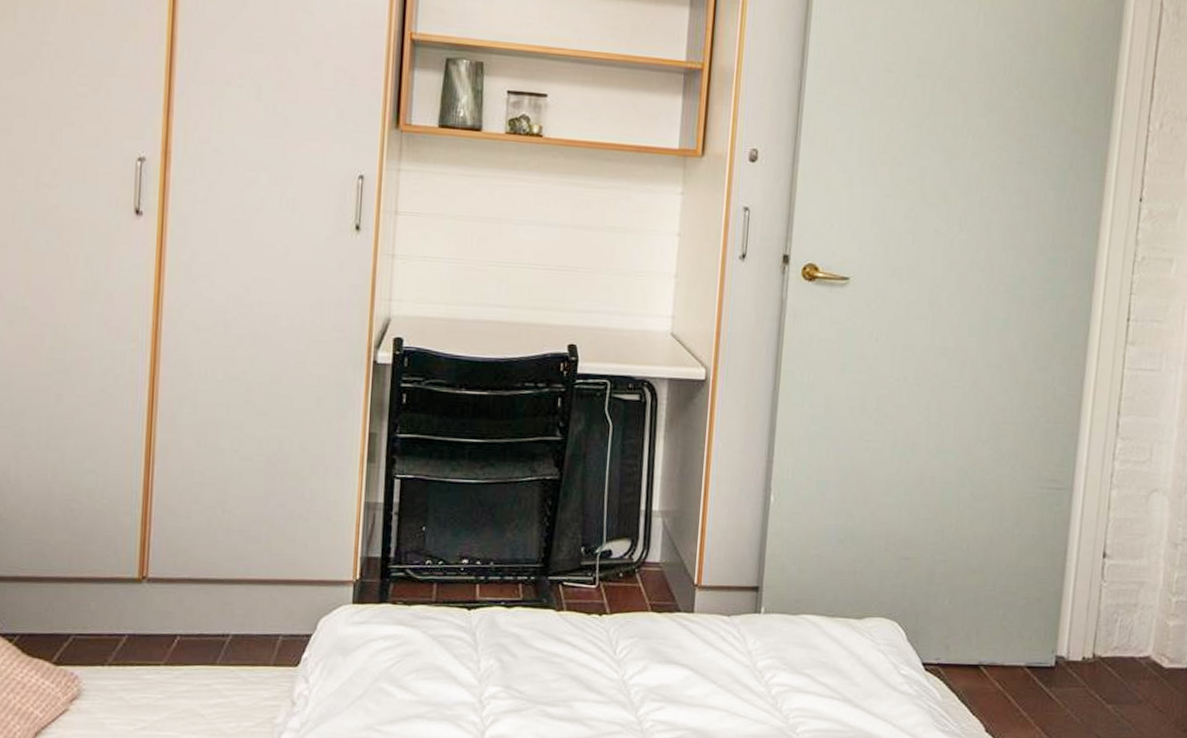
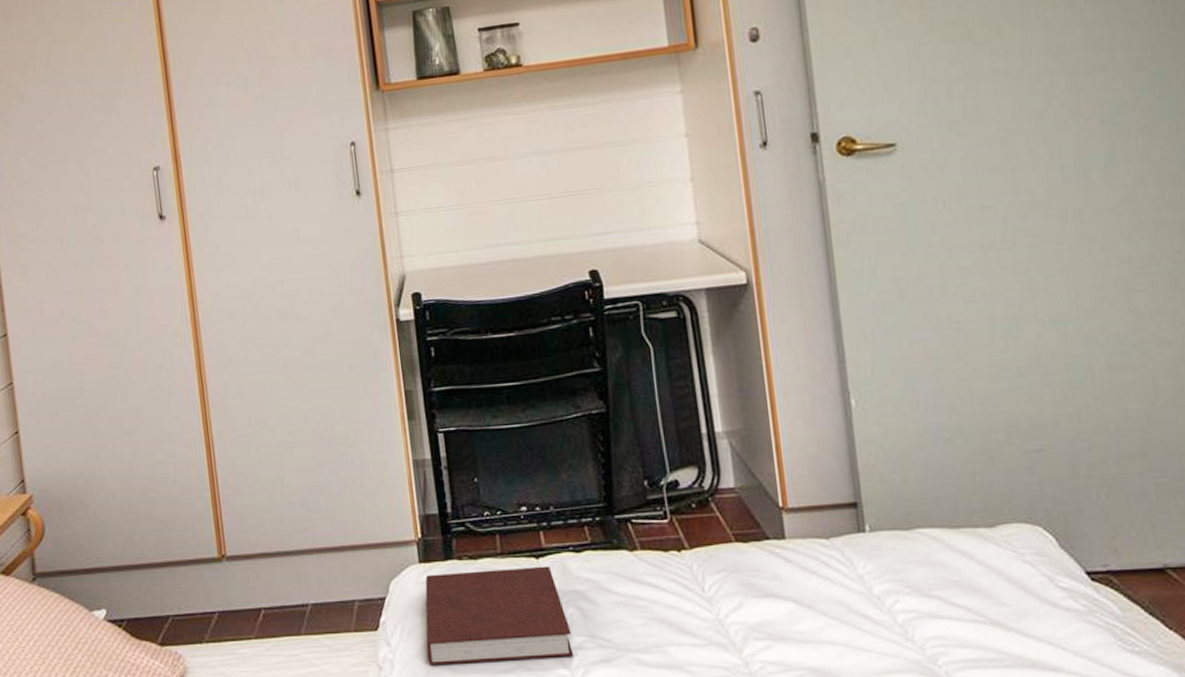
notebook: none [344,616,489,705] -> present [425,566,574,666]

